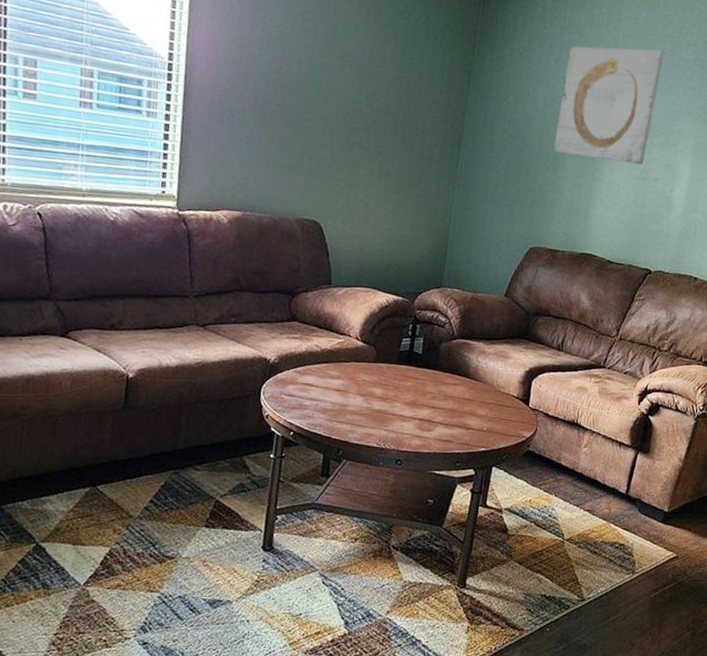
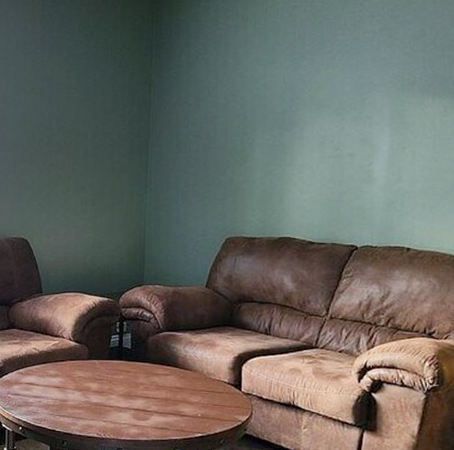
wall art: present [553,46,665,165] -> none [239,27,347,144]

